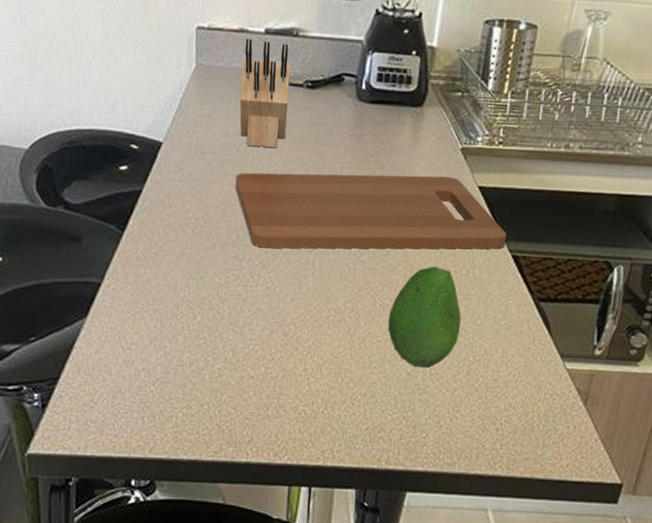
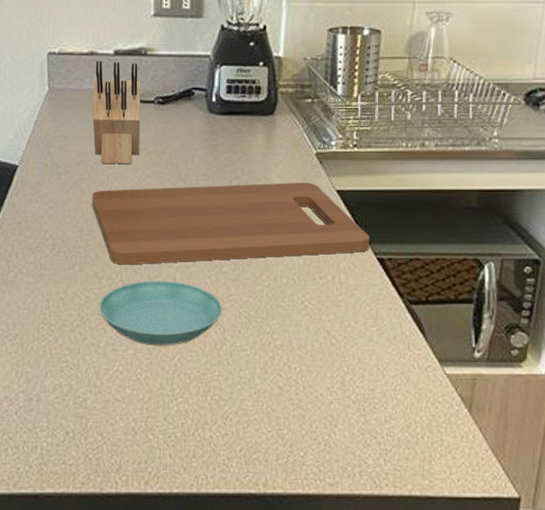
saucer: none [238,265,359,329] -> present [99,281,223,346]
fruit: present [388,266,461,368] -> none [255,273,331,381]

